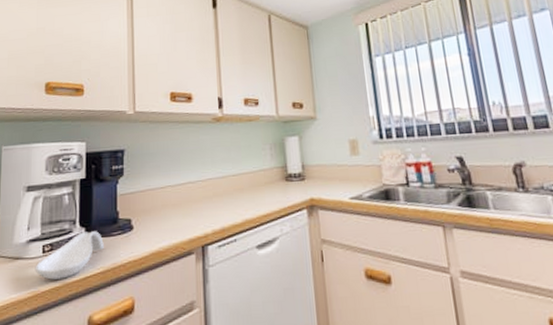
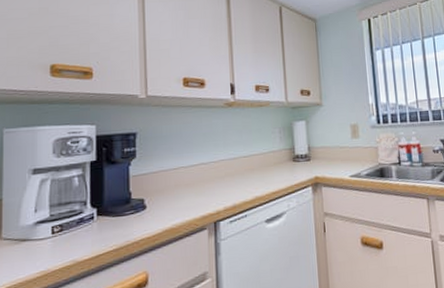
spoon rest: present [35,231,104,280] -> none [44,211,117,260]

